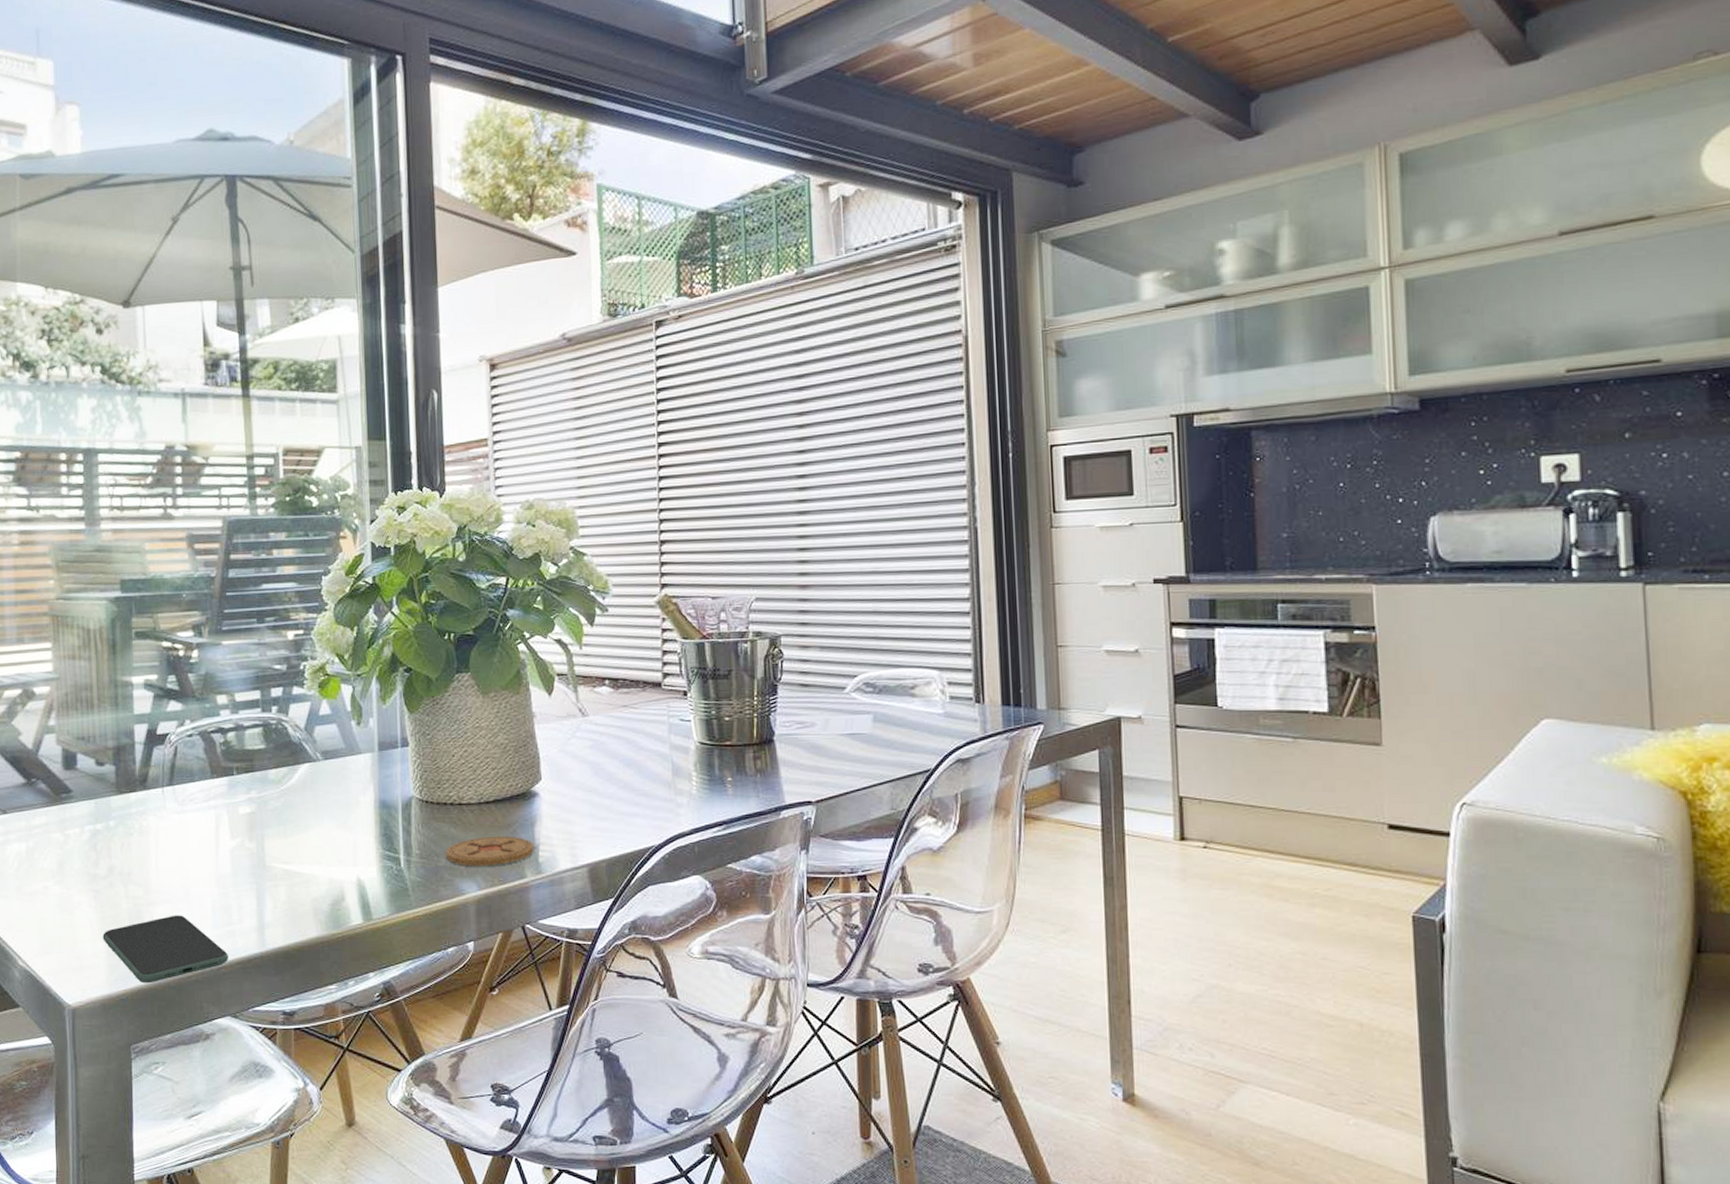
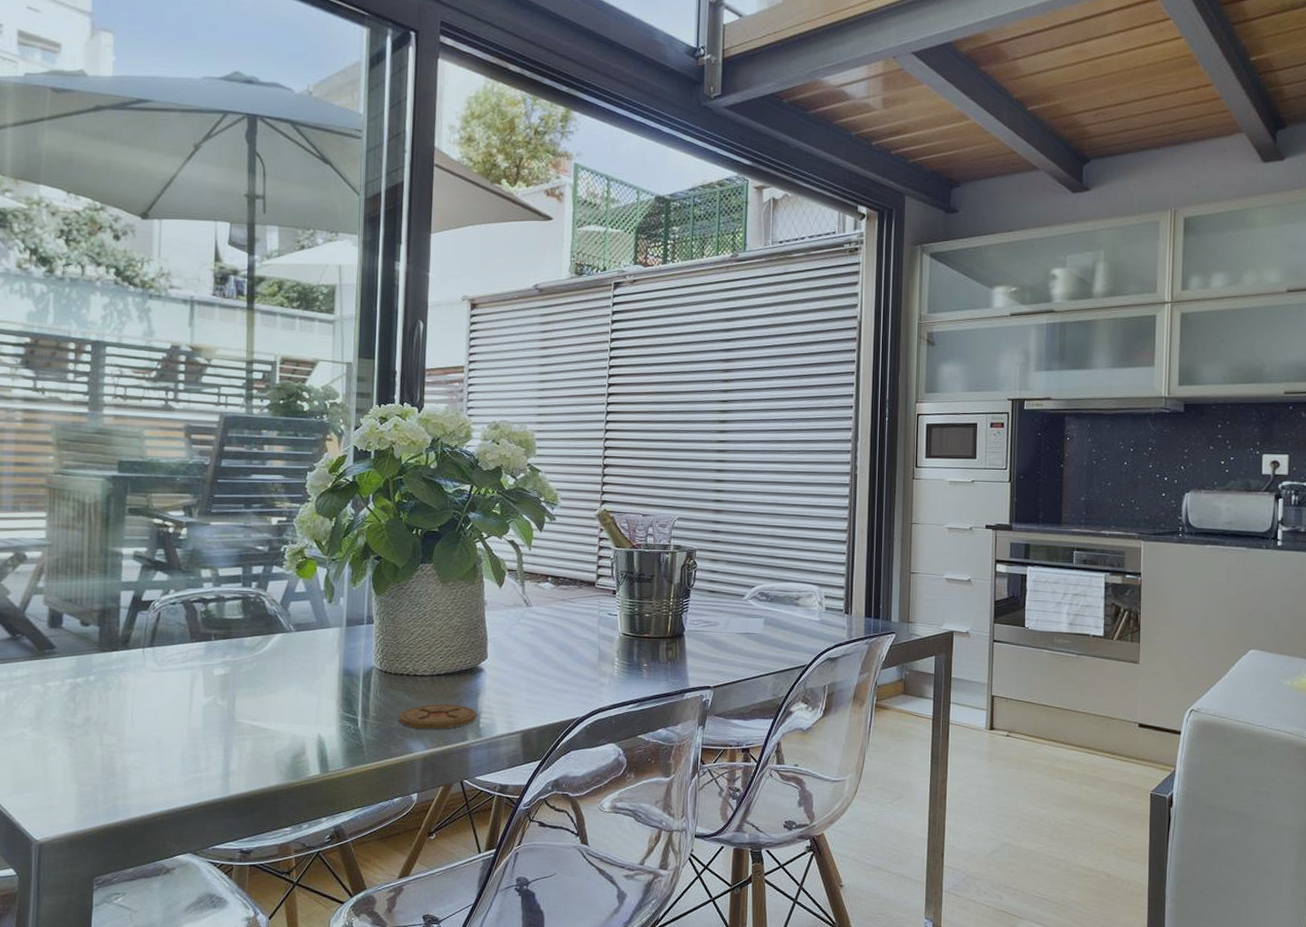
smartphone: present [103,915,229,984] -> none [74,762,194,823]

